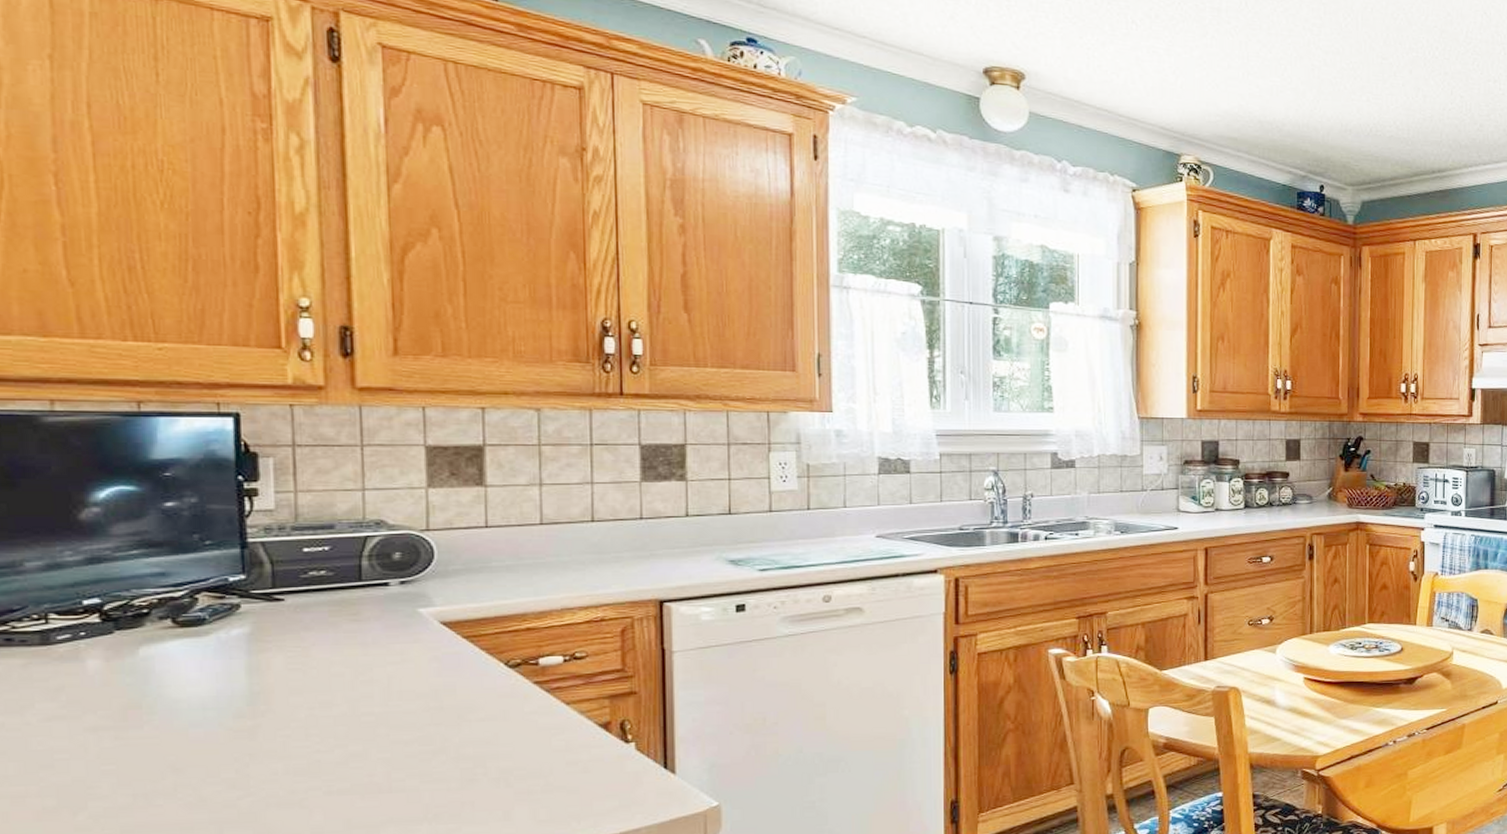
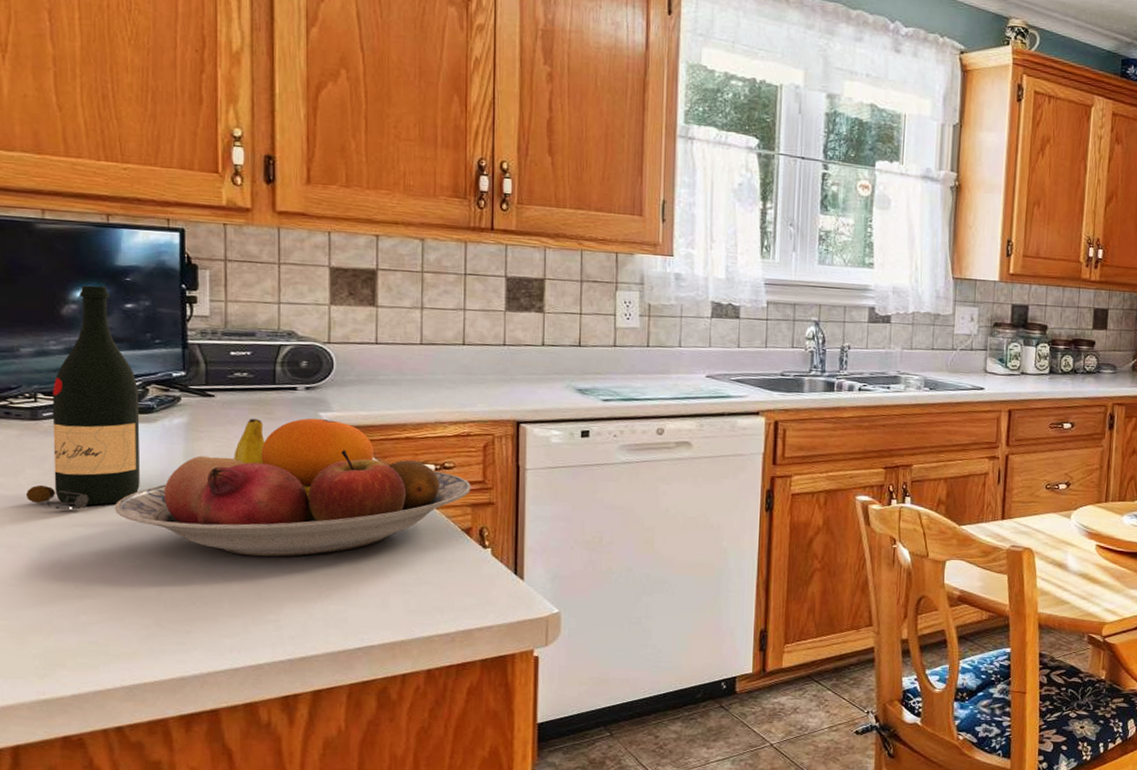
wine bottle: none [35,484,190,747] -> present [25,285,140,510]
fruit bowl: none [156,615,608,779] -> present [114,418,471,557]

